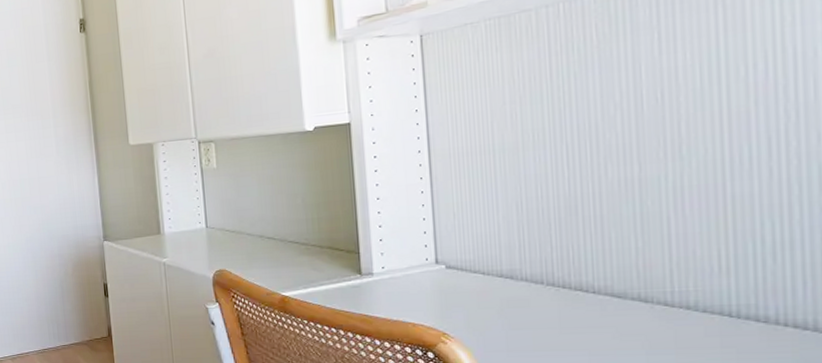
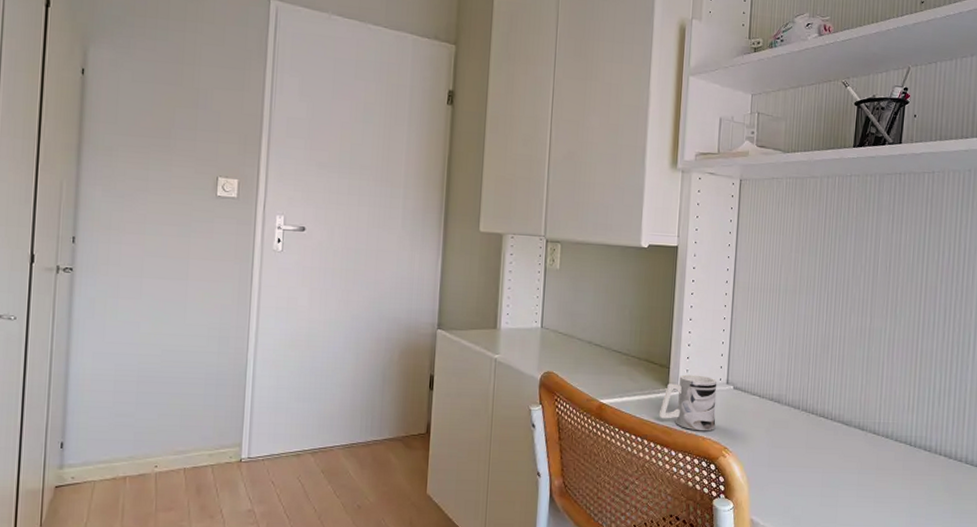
mug: none [353,257,428,317] -> present [658,374,717,431]

